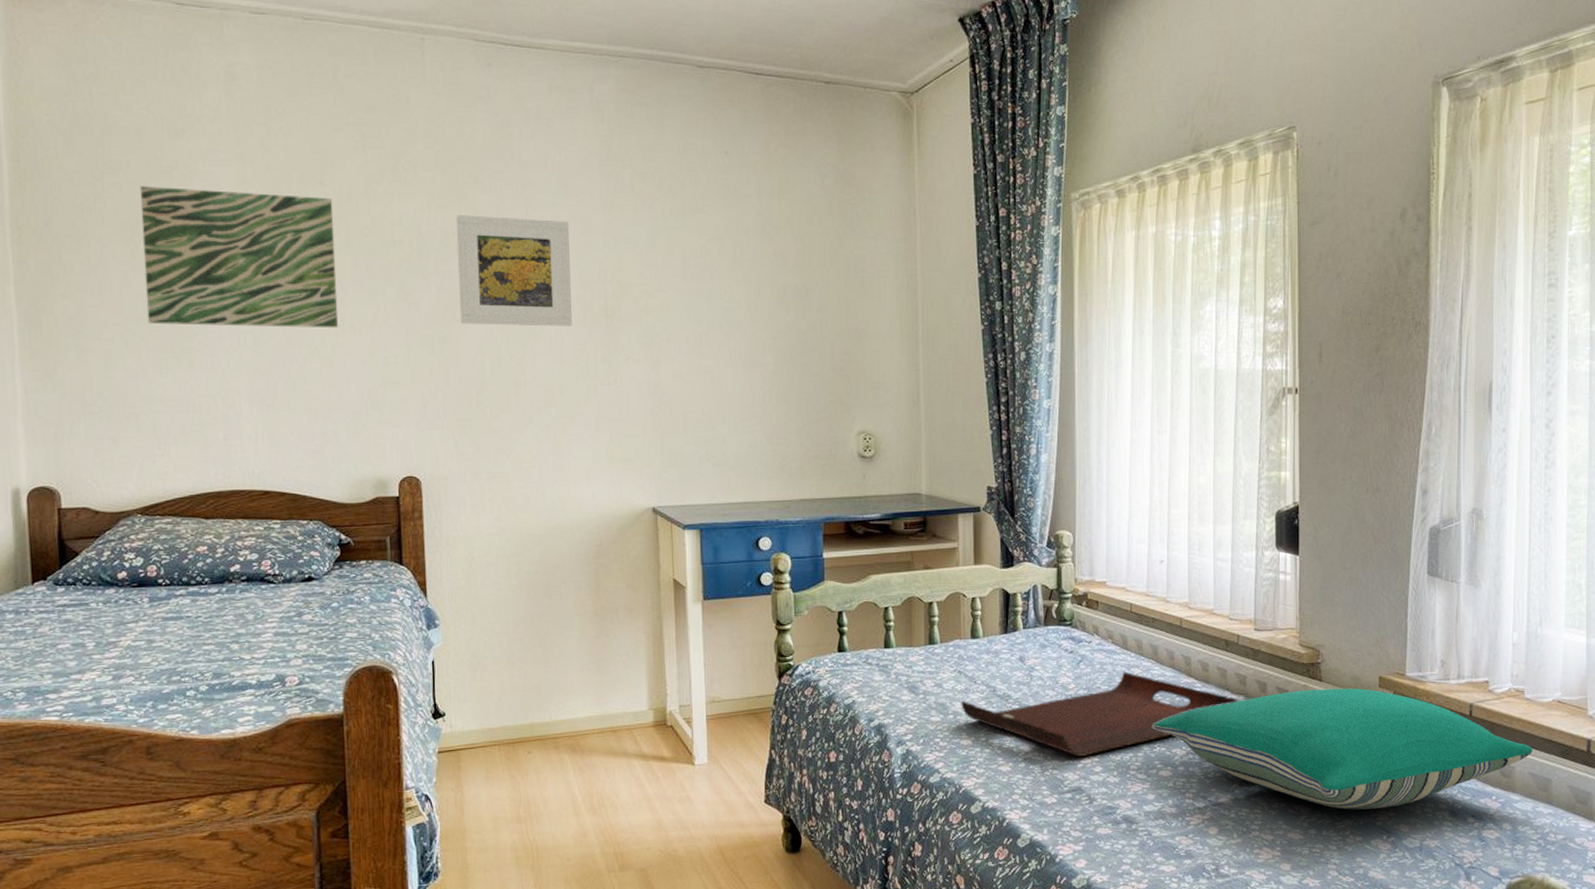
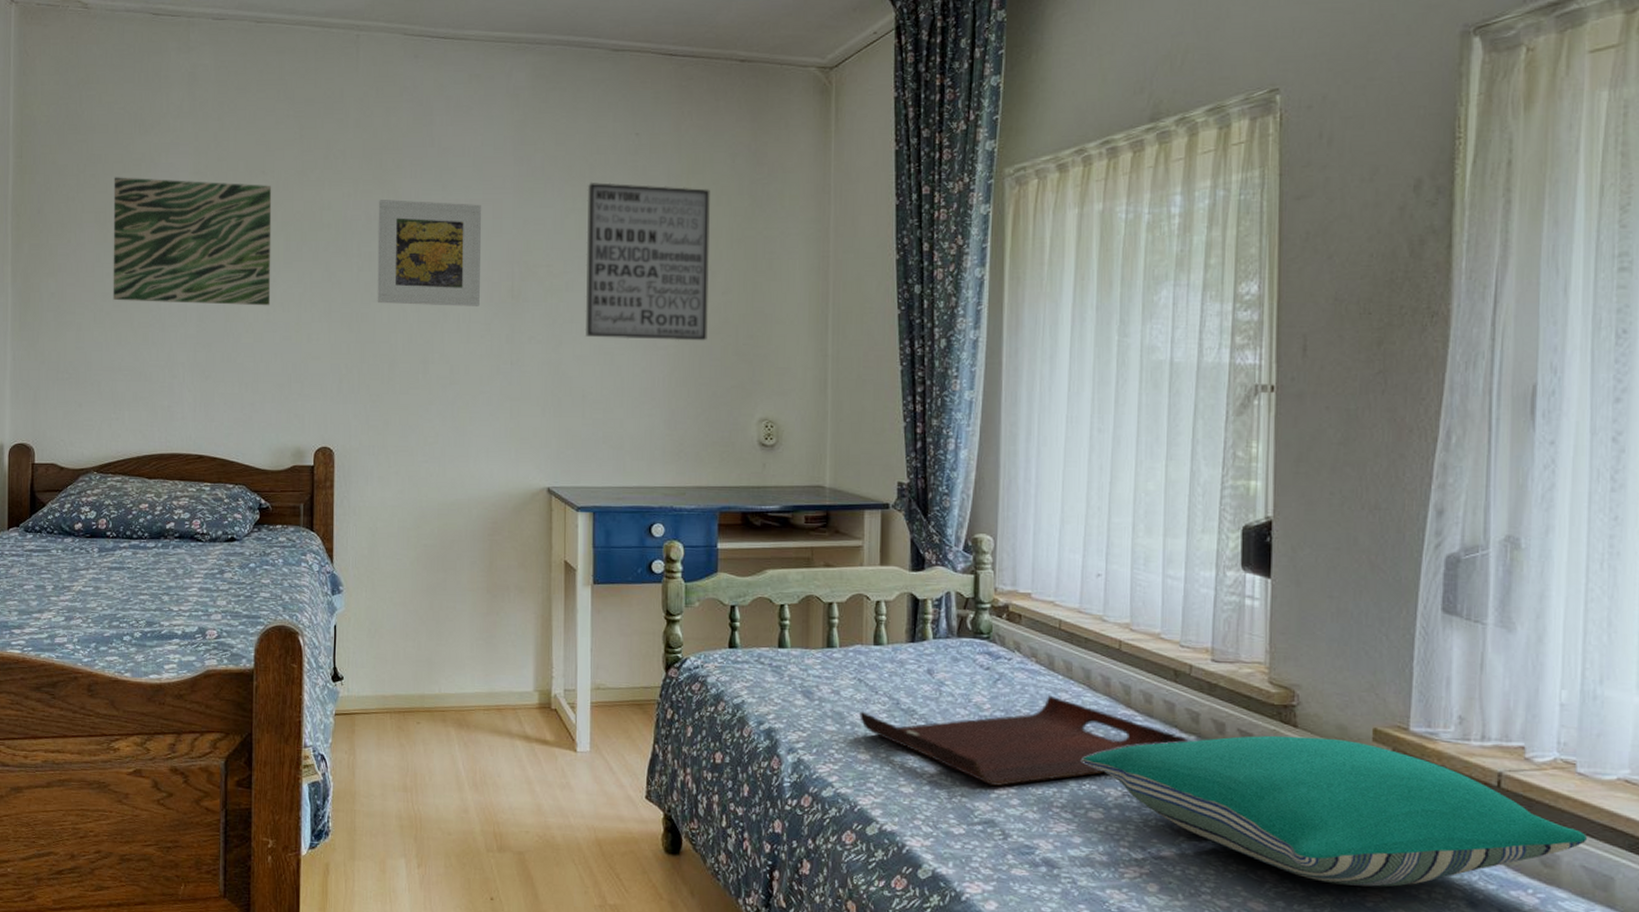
wall art: none [678,201,805,358] -> present [585,182,710,341]

